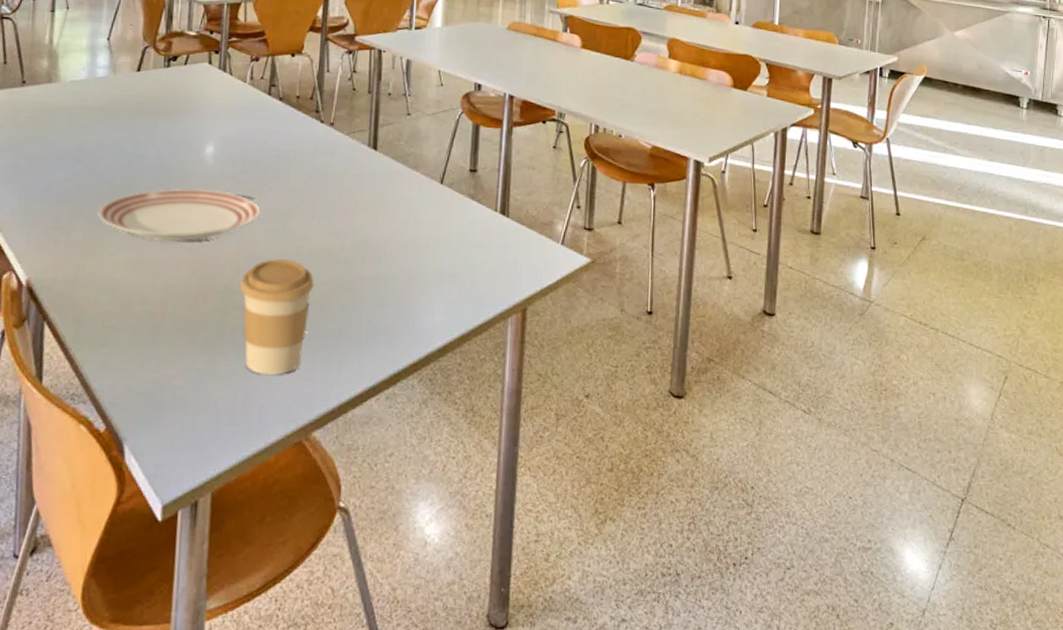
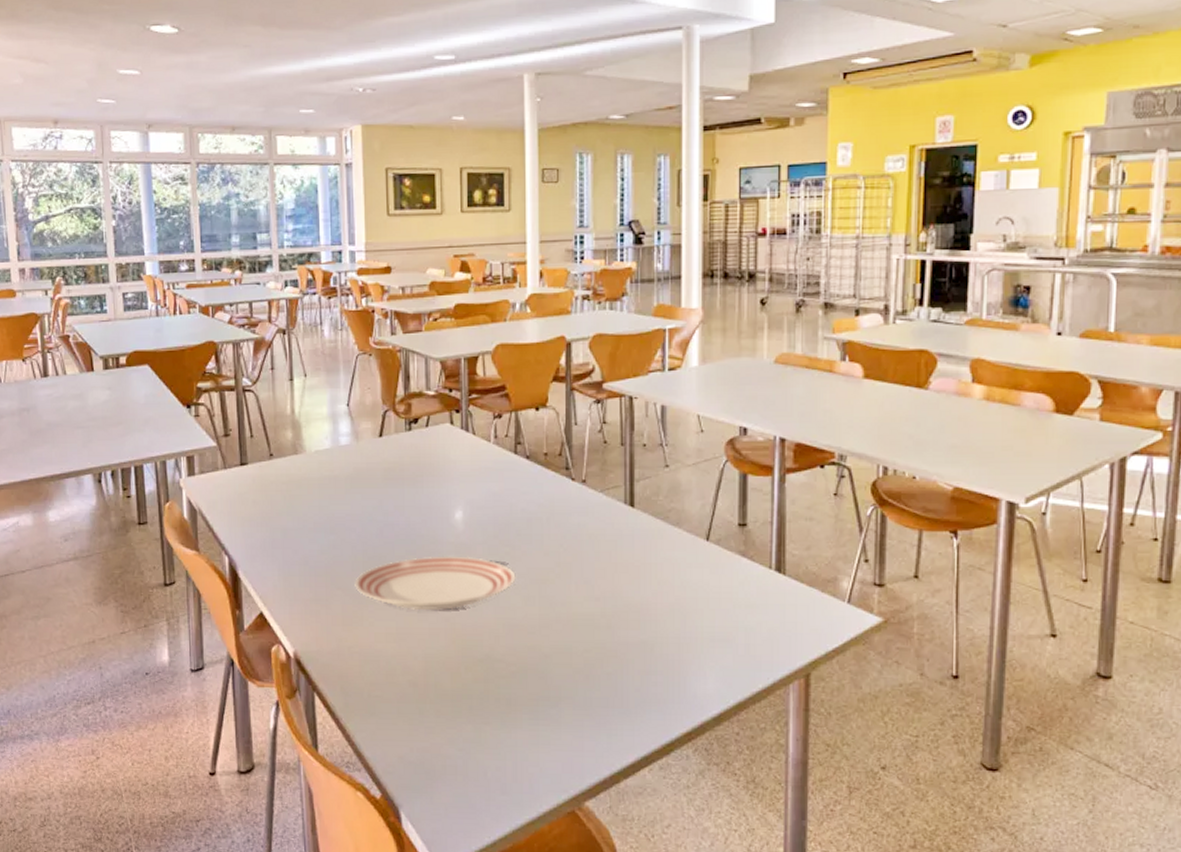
coffee cup: present [240,259,314,375] -> none [501,626,577,744]

